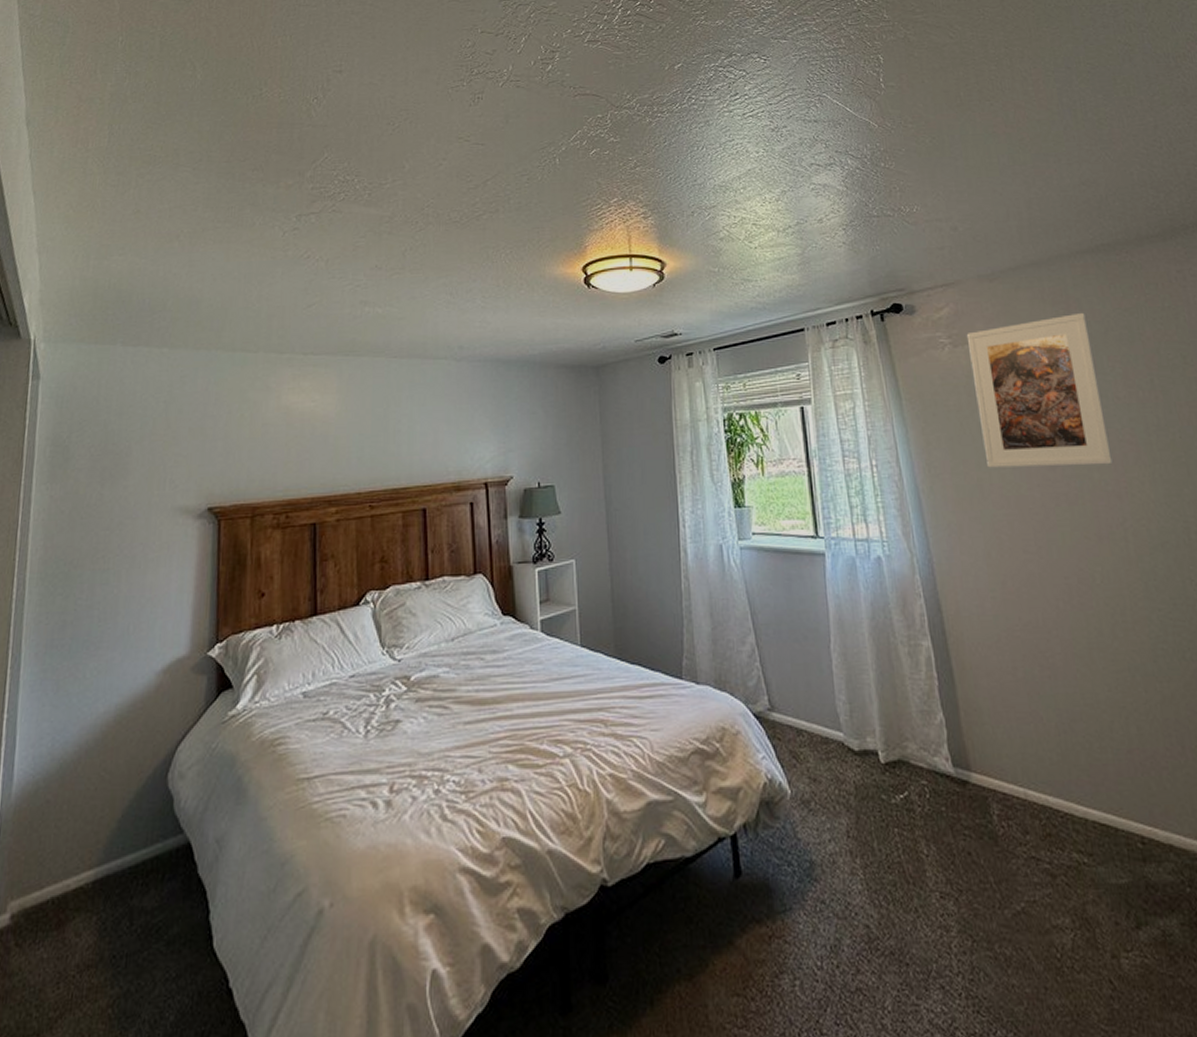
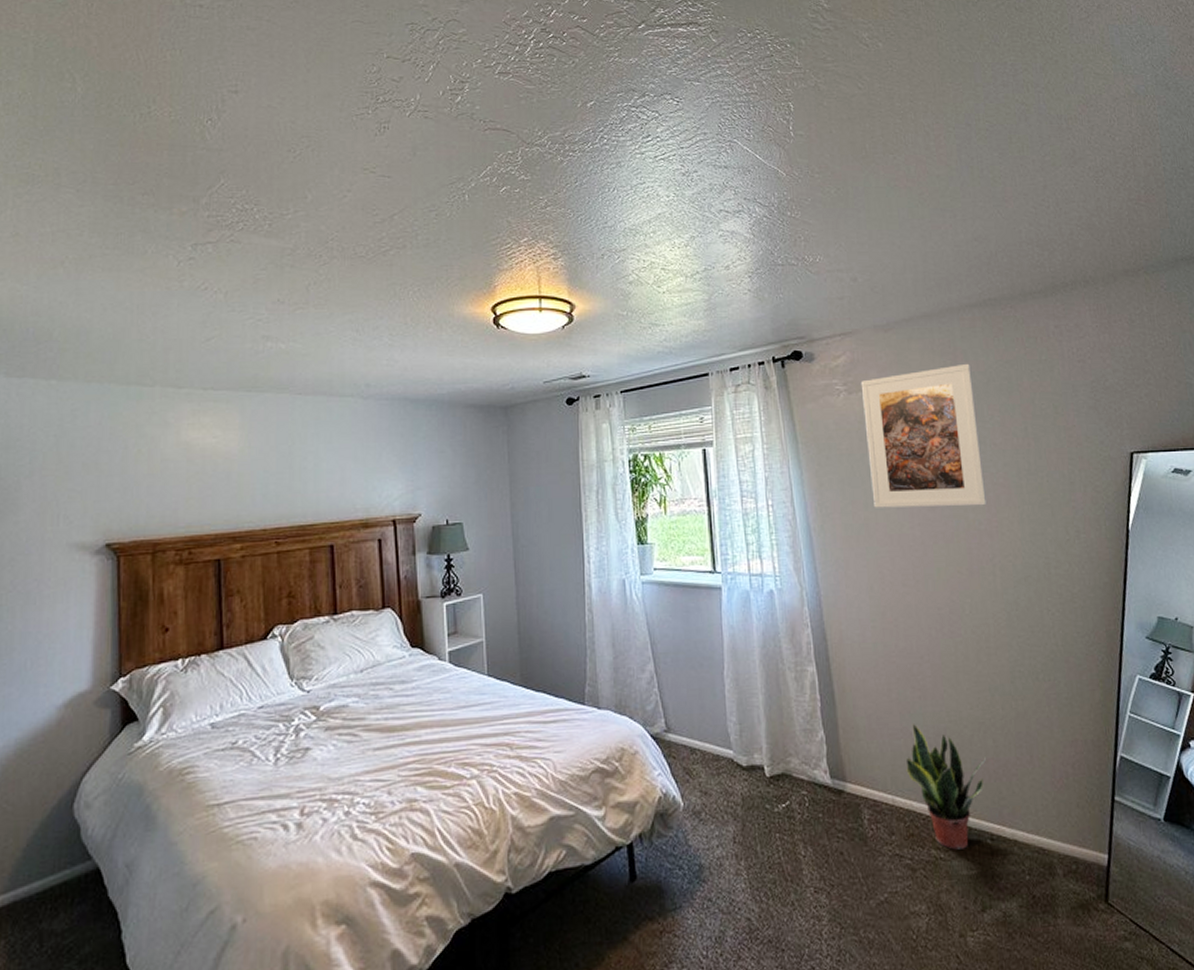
potted plant: none [1038,707,1130,854] -> present [906,724,986,850]

